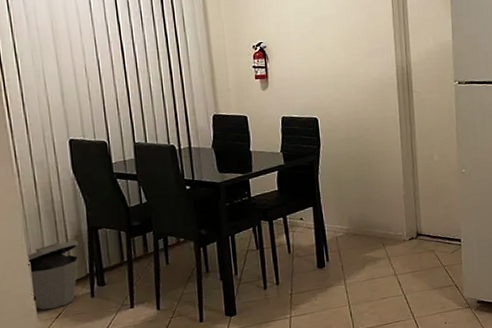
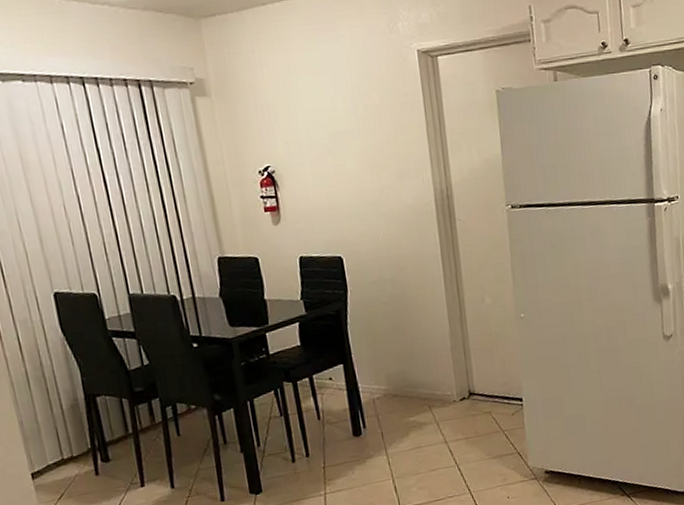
trash can: present [27,239,79,311] -> none [19,409,78,491]

